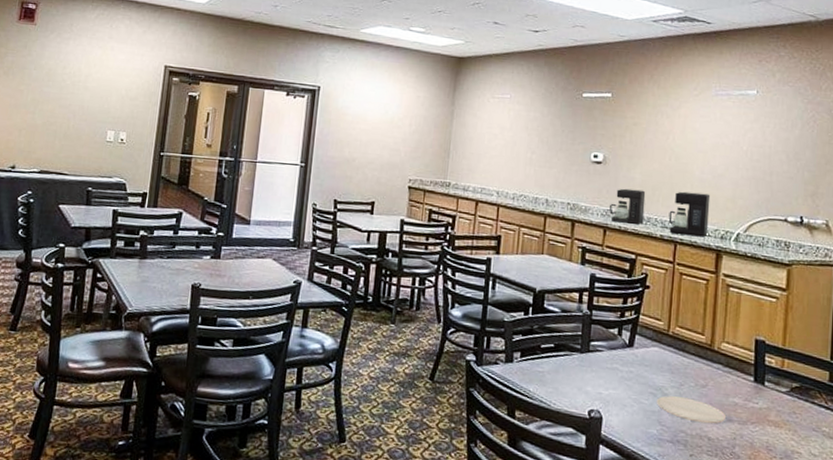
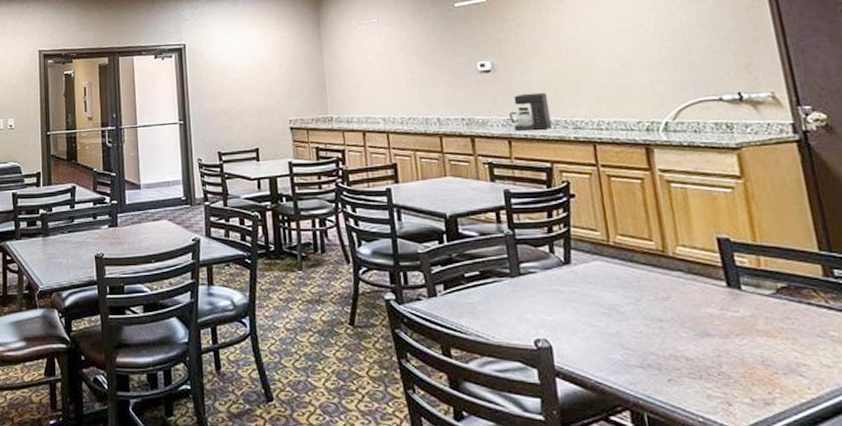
plate: present [656,395,727,424] -> none [611,314,703,342]
coffee maker: present [668,191,711,237] -> none [578,84,630,133]

